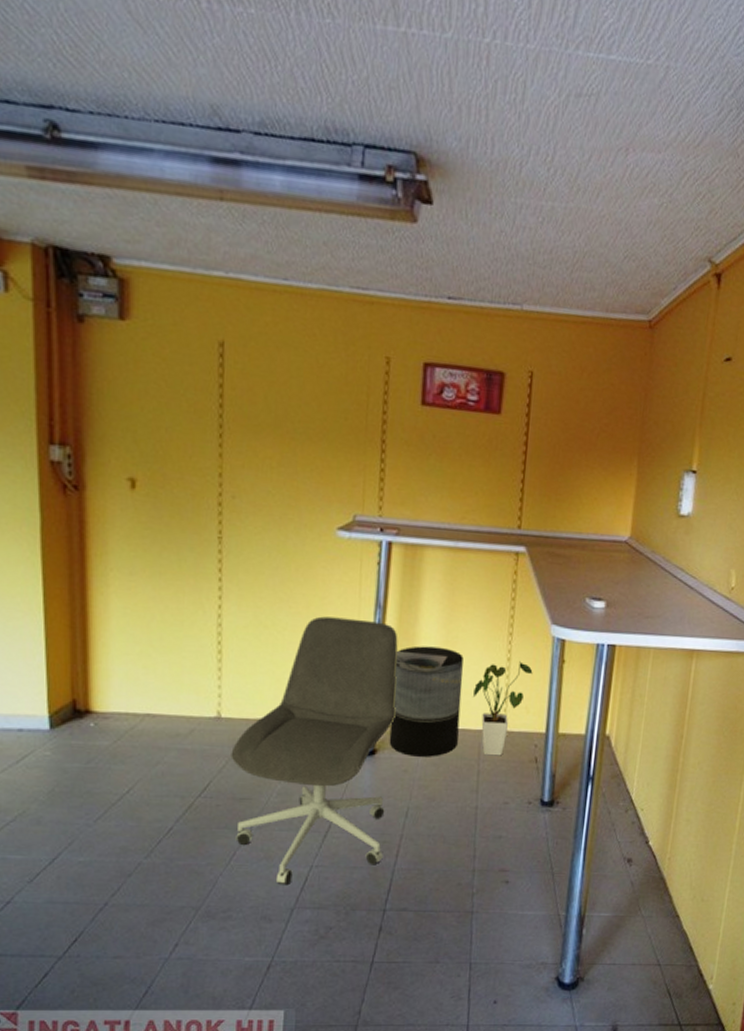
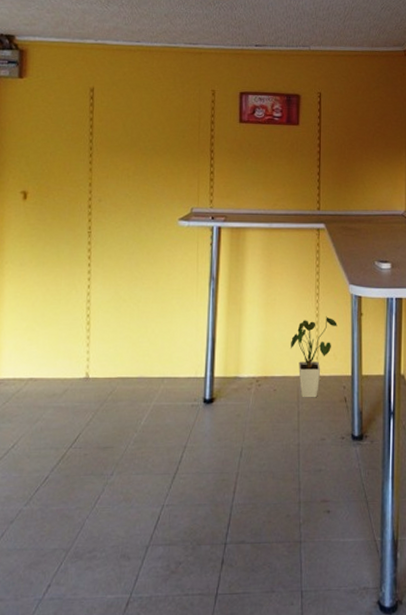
office chair: present [231,616,398,886] -> none [96,289,229,525]
trash can: present [389,646,464,757] -> none [224,308,282,402]

